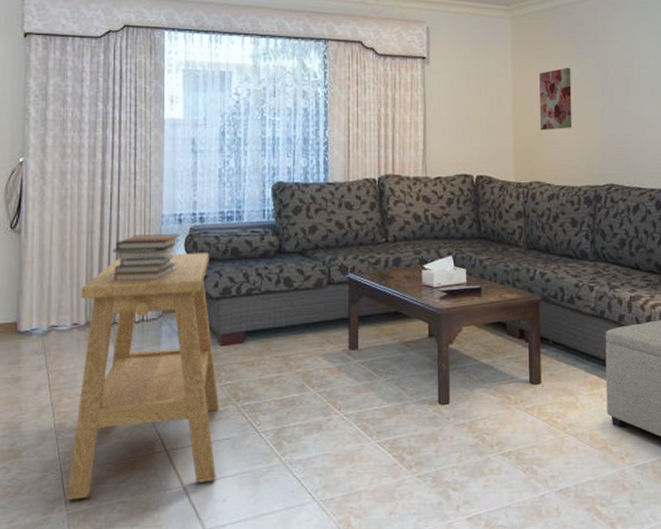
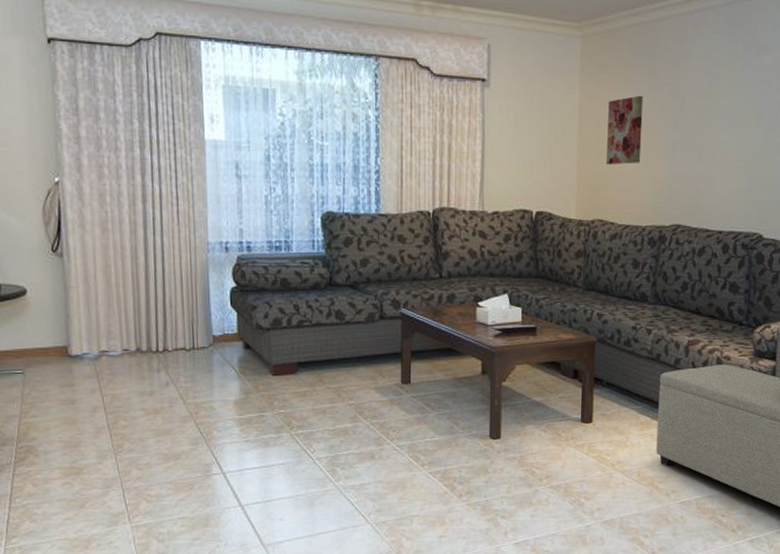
side table: present [67,252,220,500] -> none [129,282,274,515]
book stack: present [113,234,180,281] -> none [159,262,228,309]

